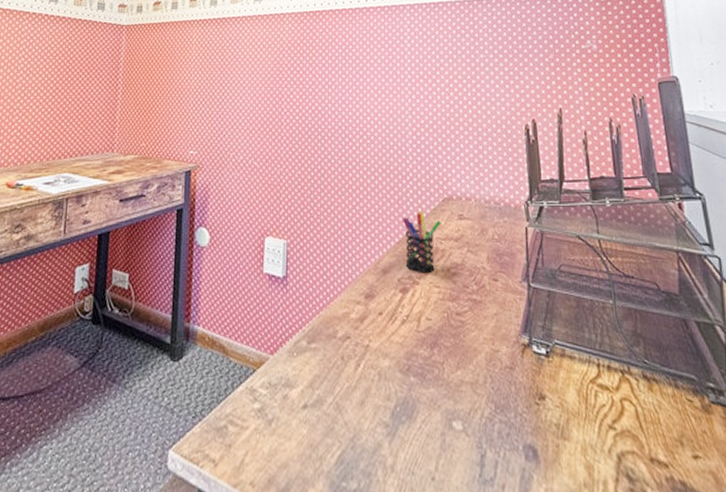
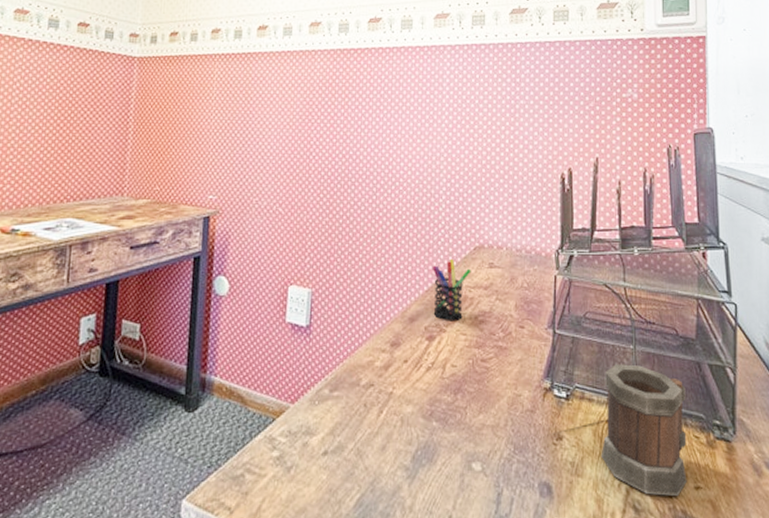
mug: none [585,320,684,466] -> present [601,364,687,497]

